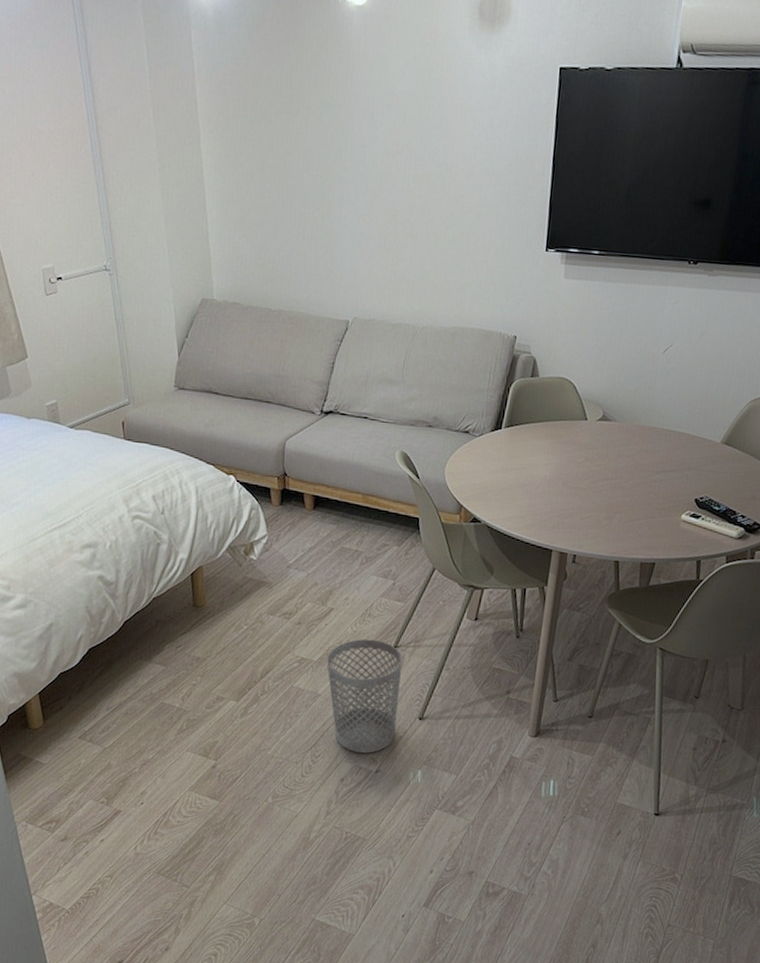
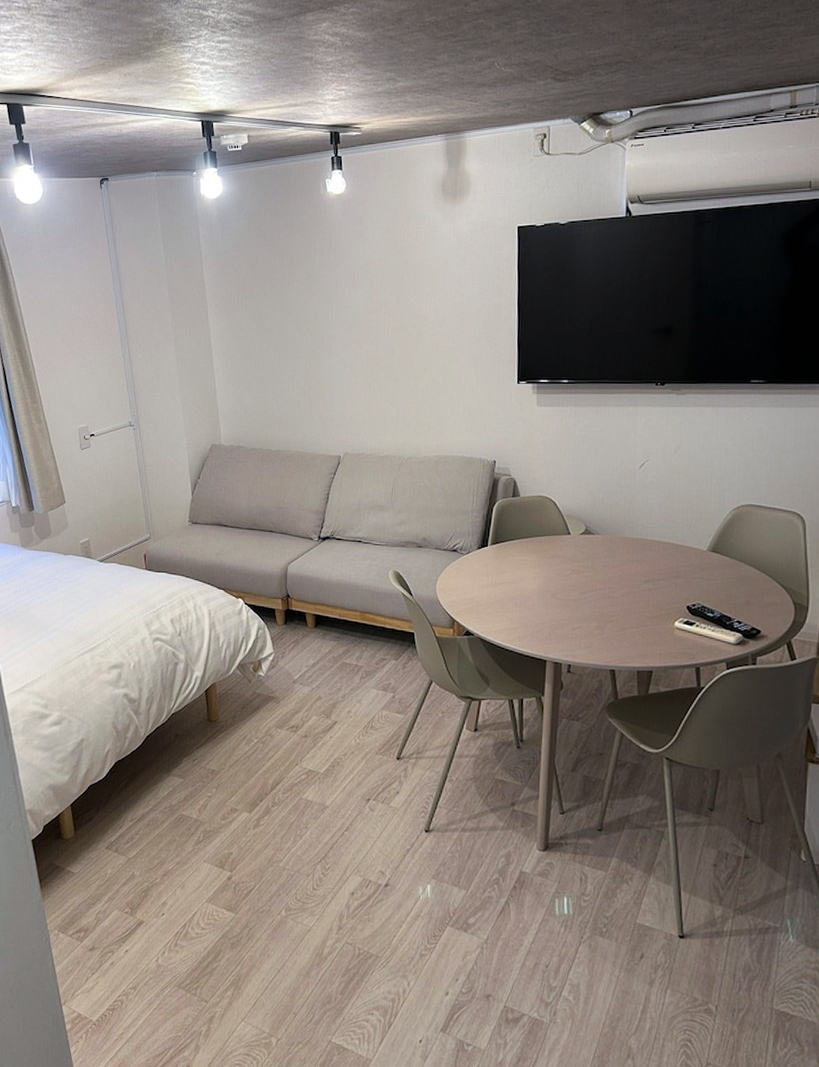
wastebasket: present [326,638,402,753] -> none [333,750,405,866]

